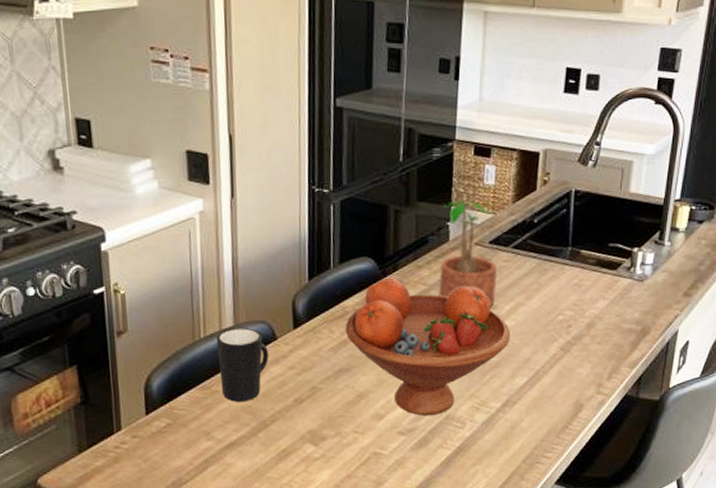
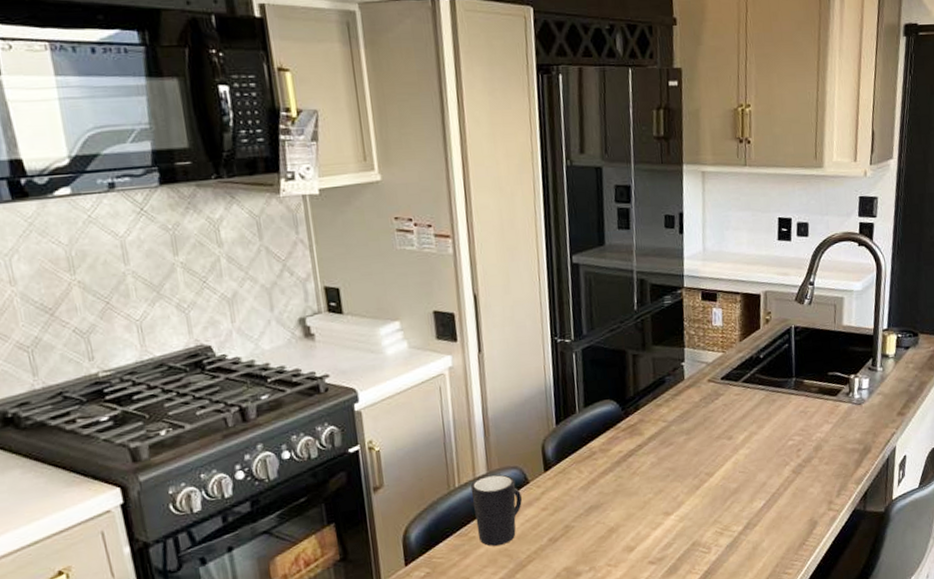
fruit bowl: present [345,277,510,416] -> none [593,417,747,545]
potted plant: present [439,199,498,307] -> none [677,341,730,438]

